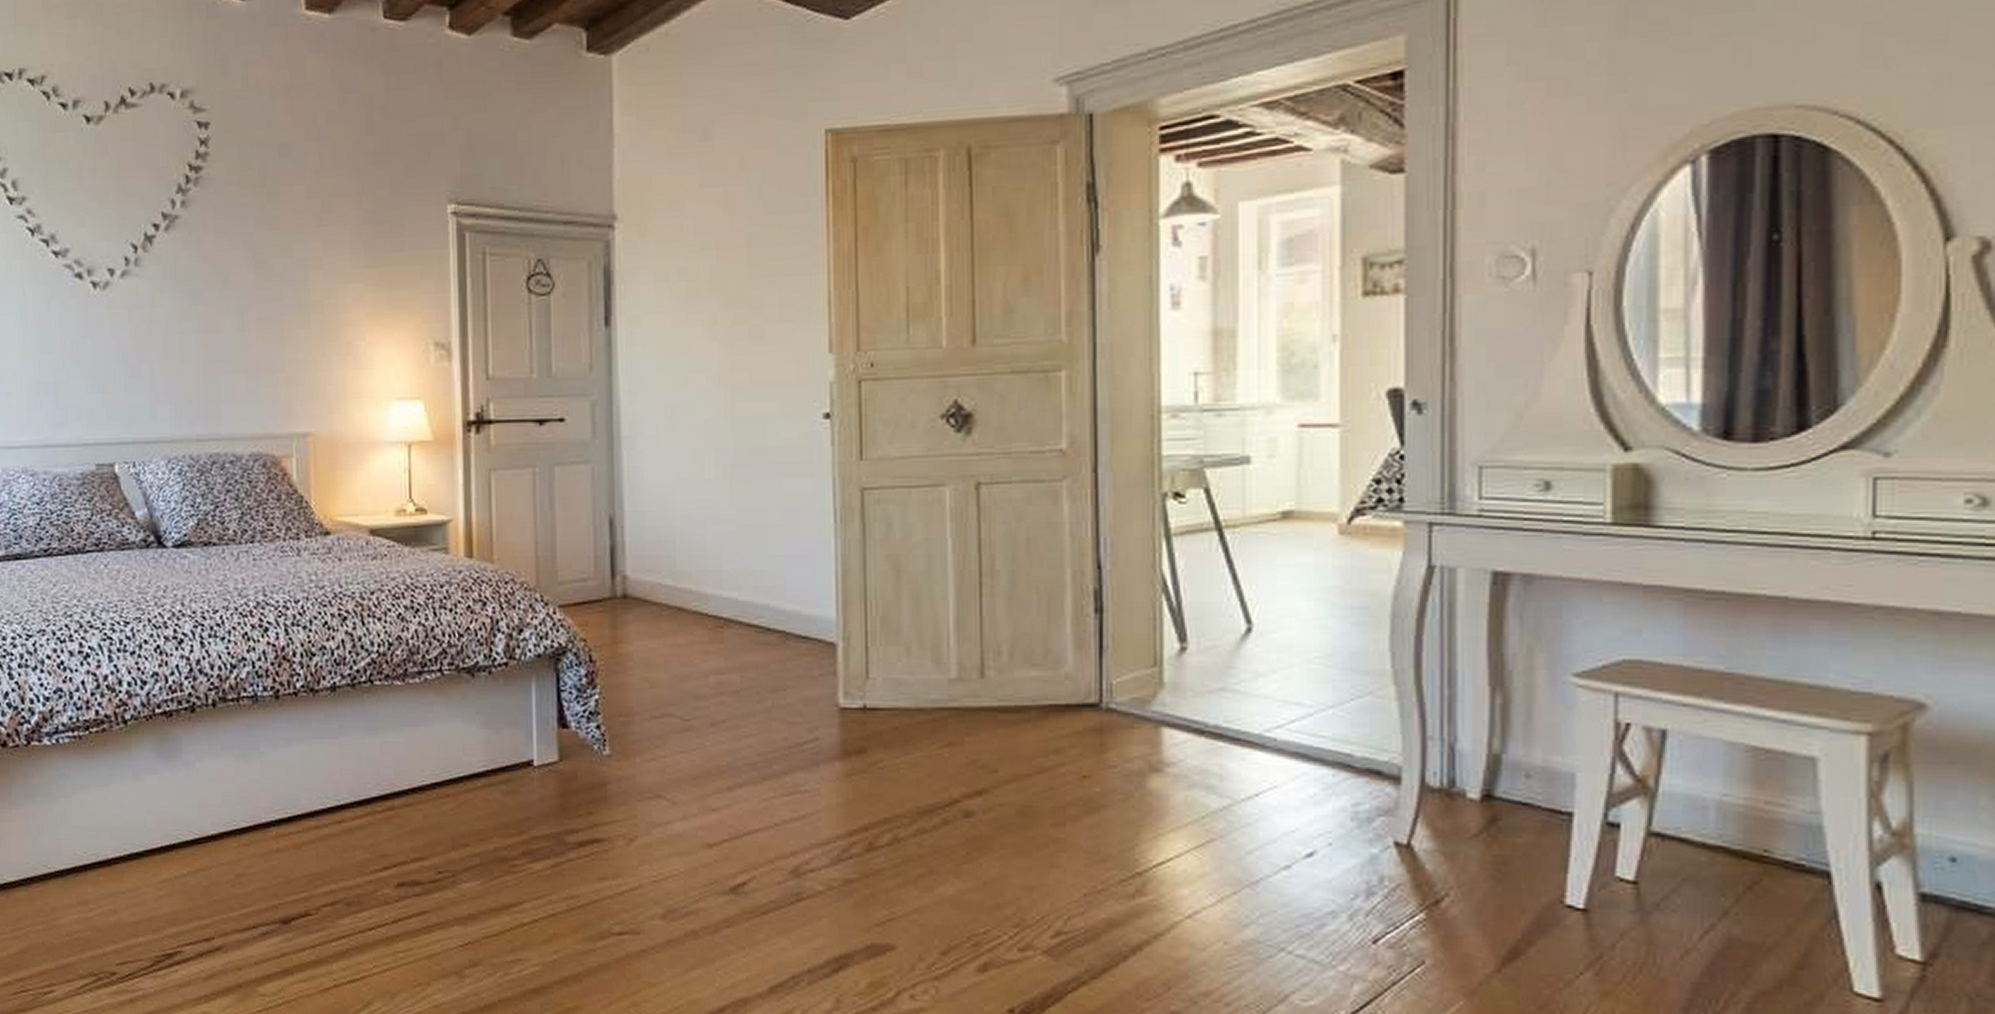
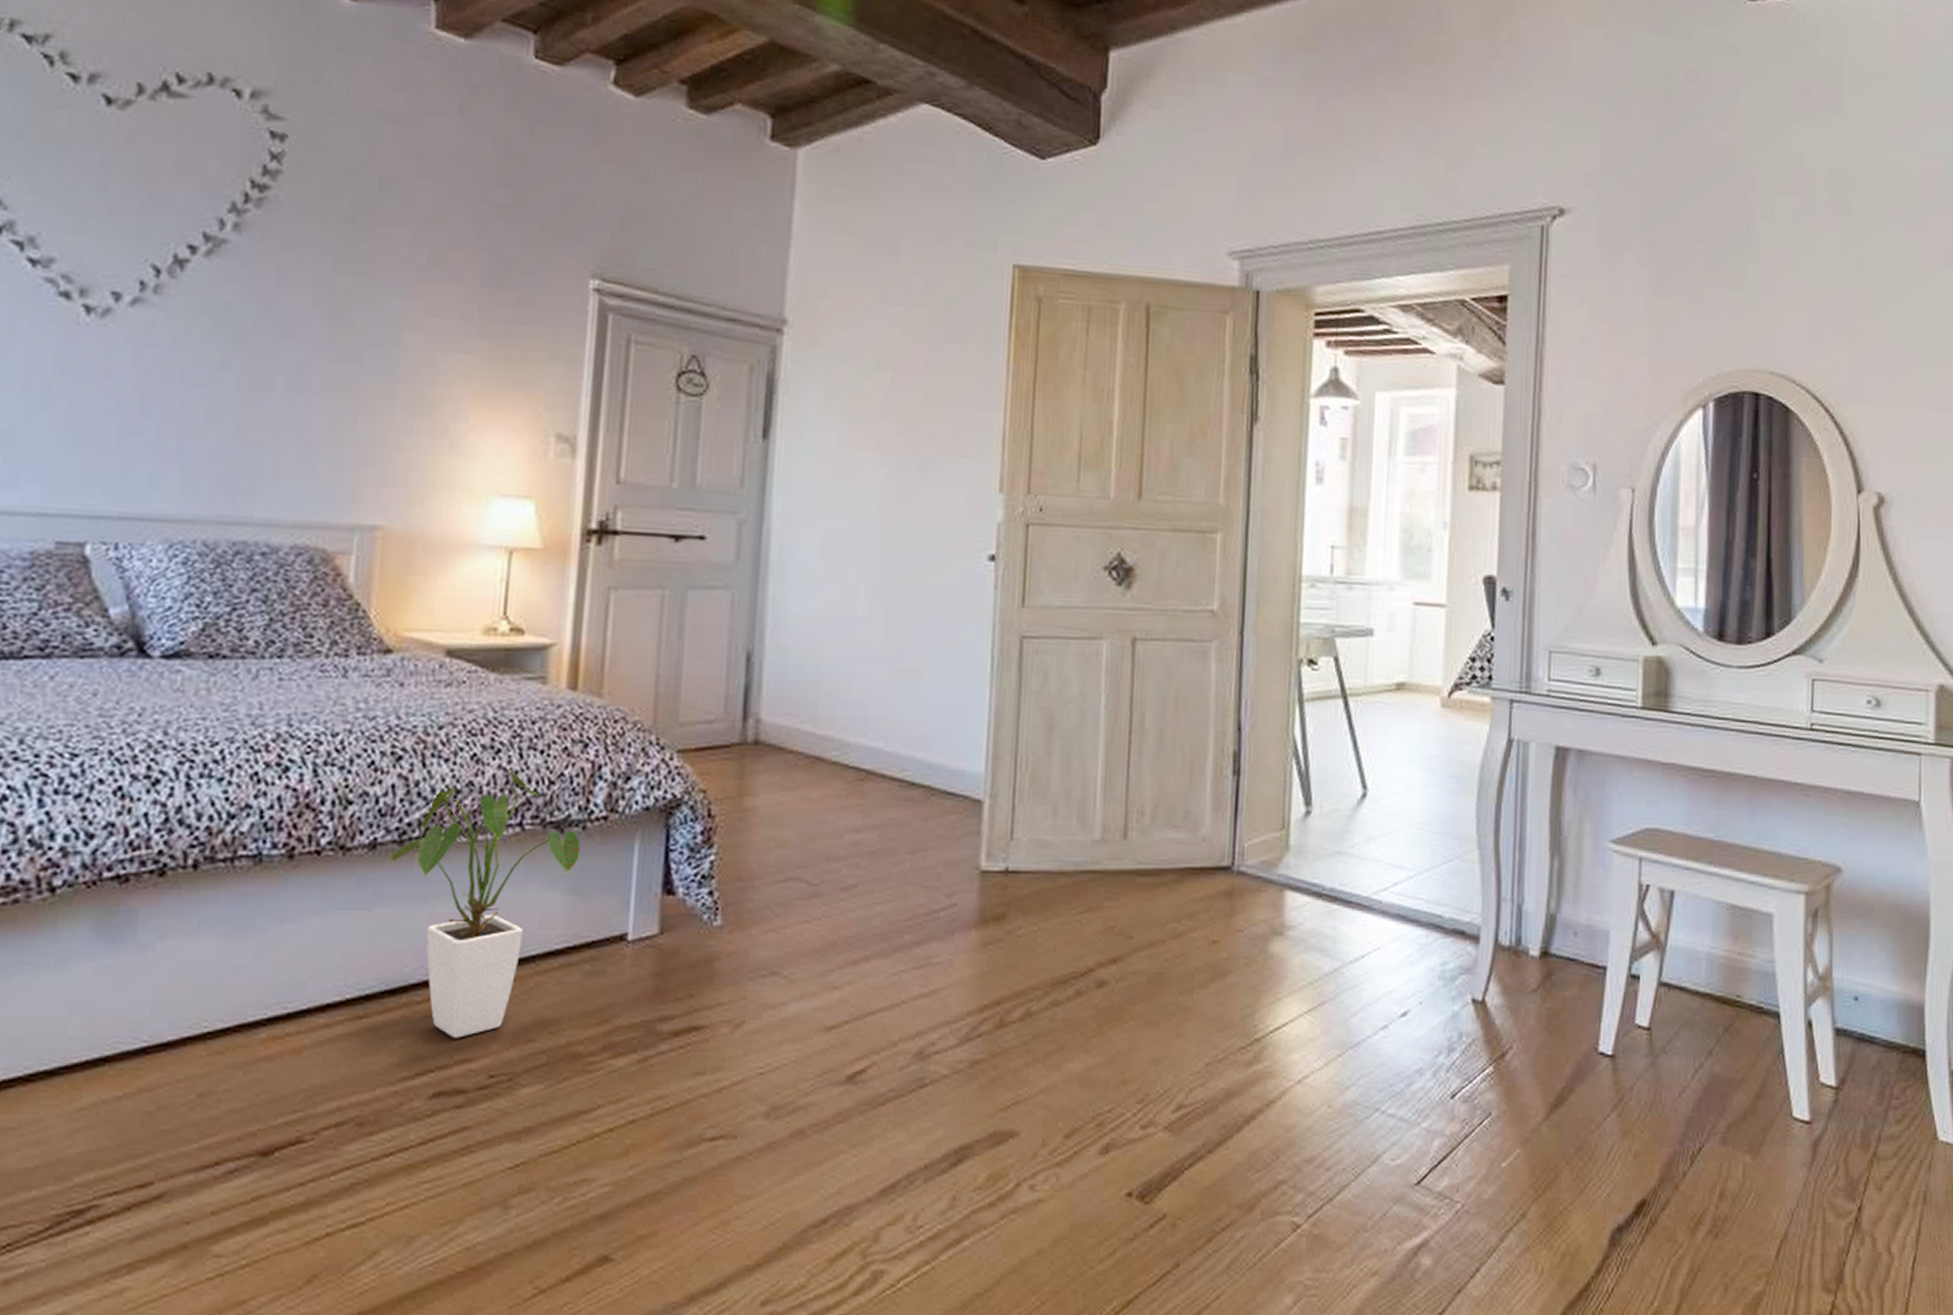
house plant: none [346,622,489,841] -> present [389,765,581,1038]

